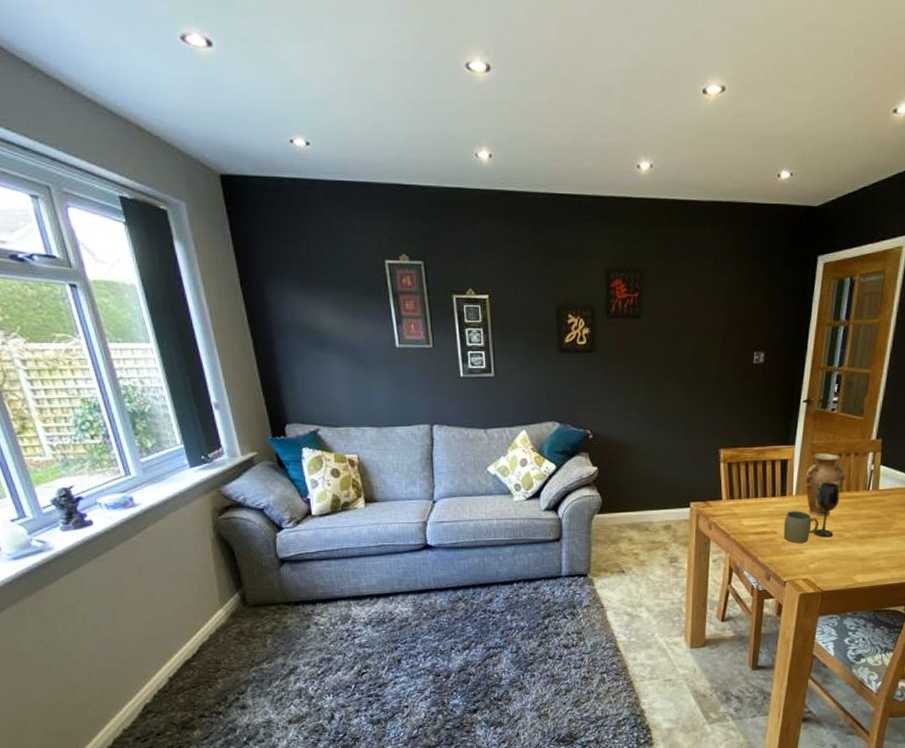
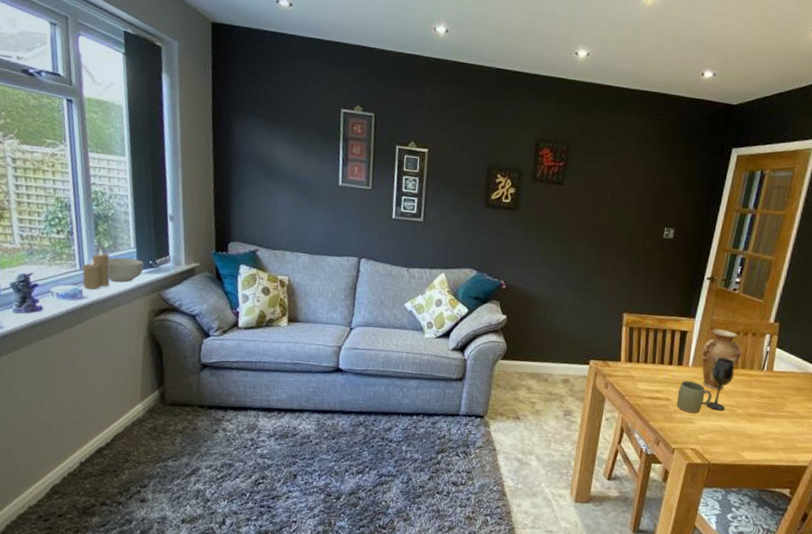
candle: none [127,450,162,495] -> present [82,249,110,289]
bowl: none [154,456,196,483] -> present [108,257,145,283]

